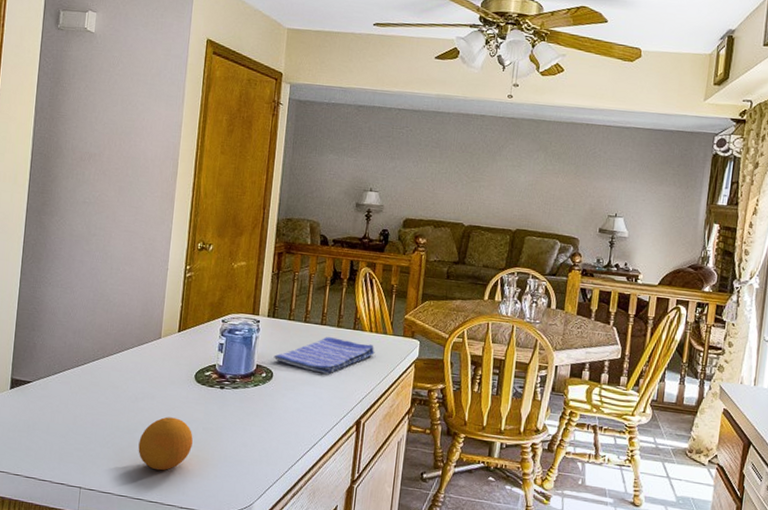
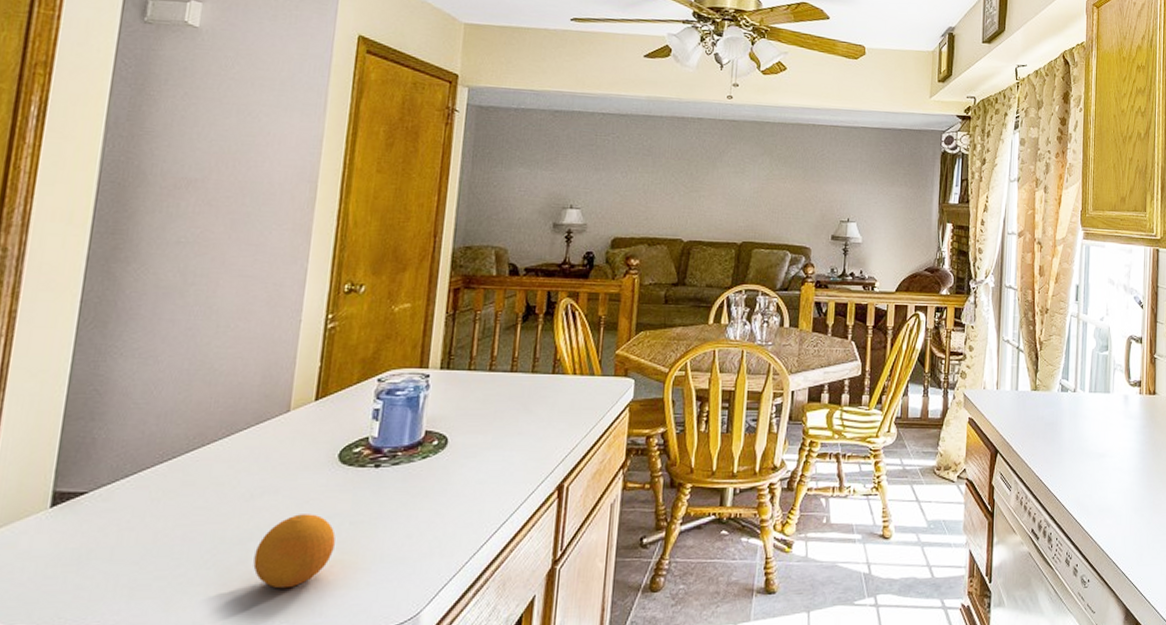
dish towel: present [273,337,375,375] -> none [448,386,580,433]

